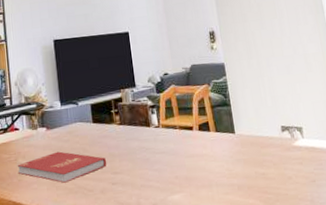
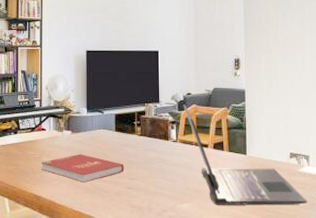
laptop: none [161,86,308,192] -> present [183,105,308,206]

